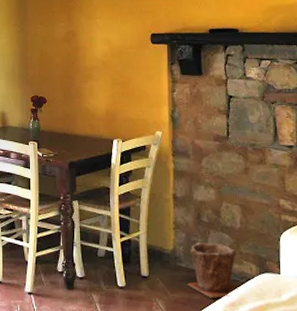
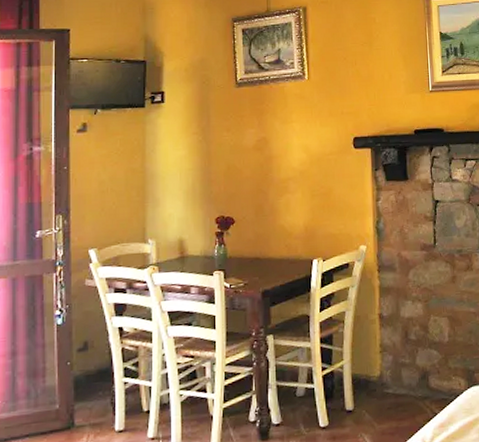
plant pot: present [187,242,238,298] -> none [395,361,447,423]

